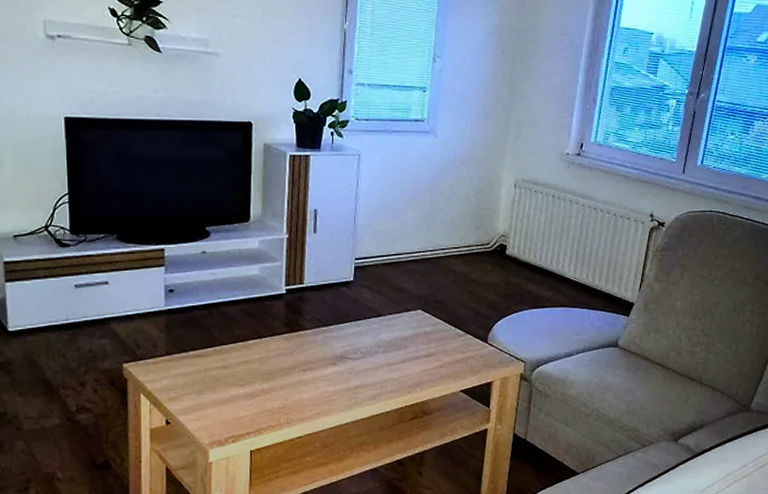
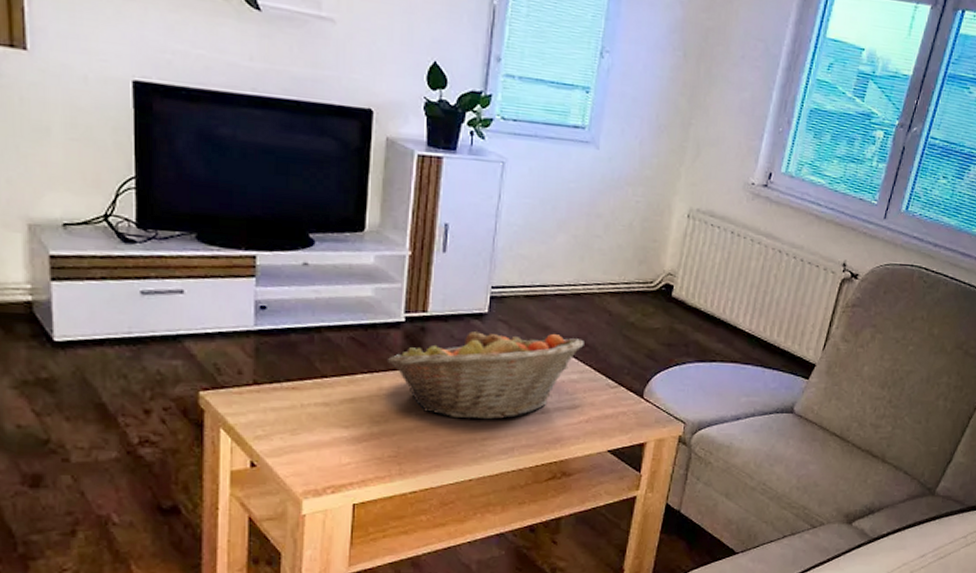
fruit basket: none [272,294,435,372] -> present [387,328,584,420]

